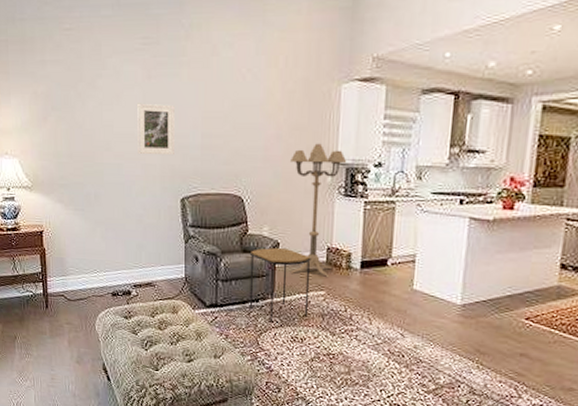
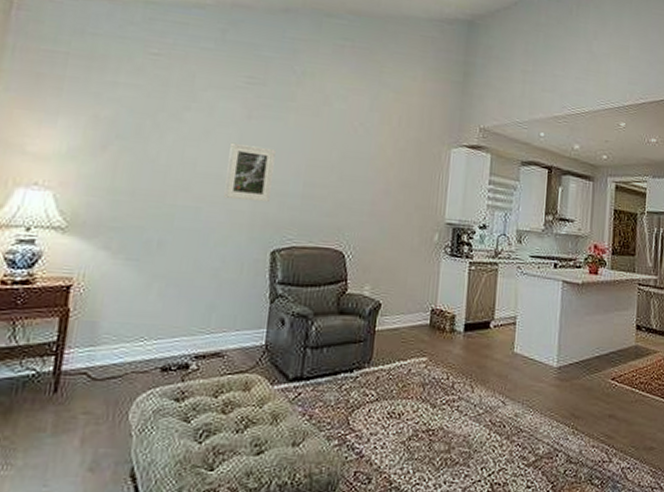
side table: present [249,248,311,323] -> none [341,309,414,396]
floor lamp: present [290,143,347,277] -> none [391,202,454,341]

